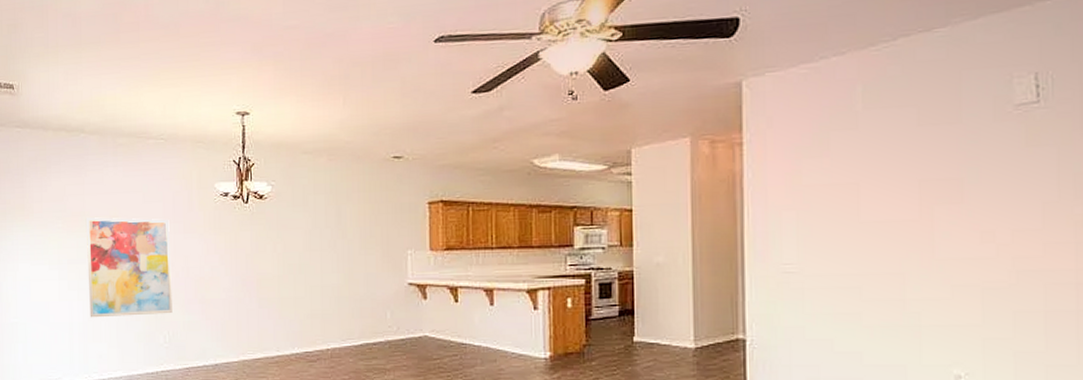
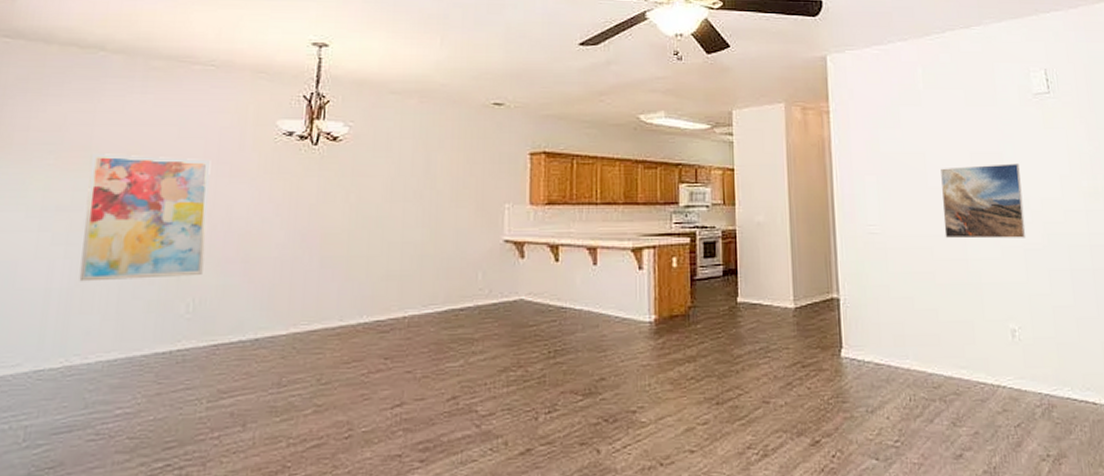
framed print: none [877,190,987,277] -> present [941,164,1026,239]

